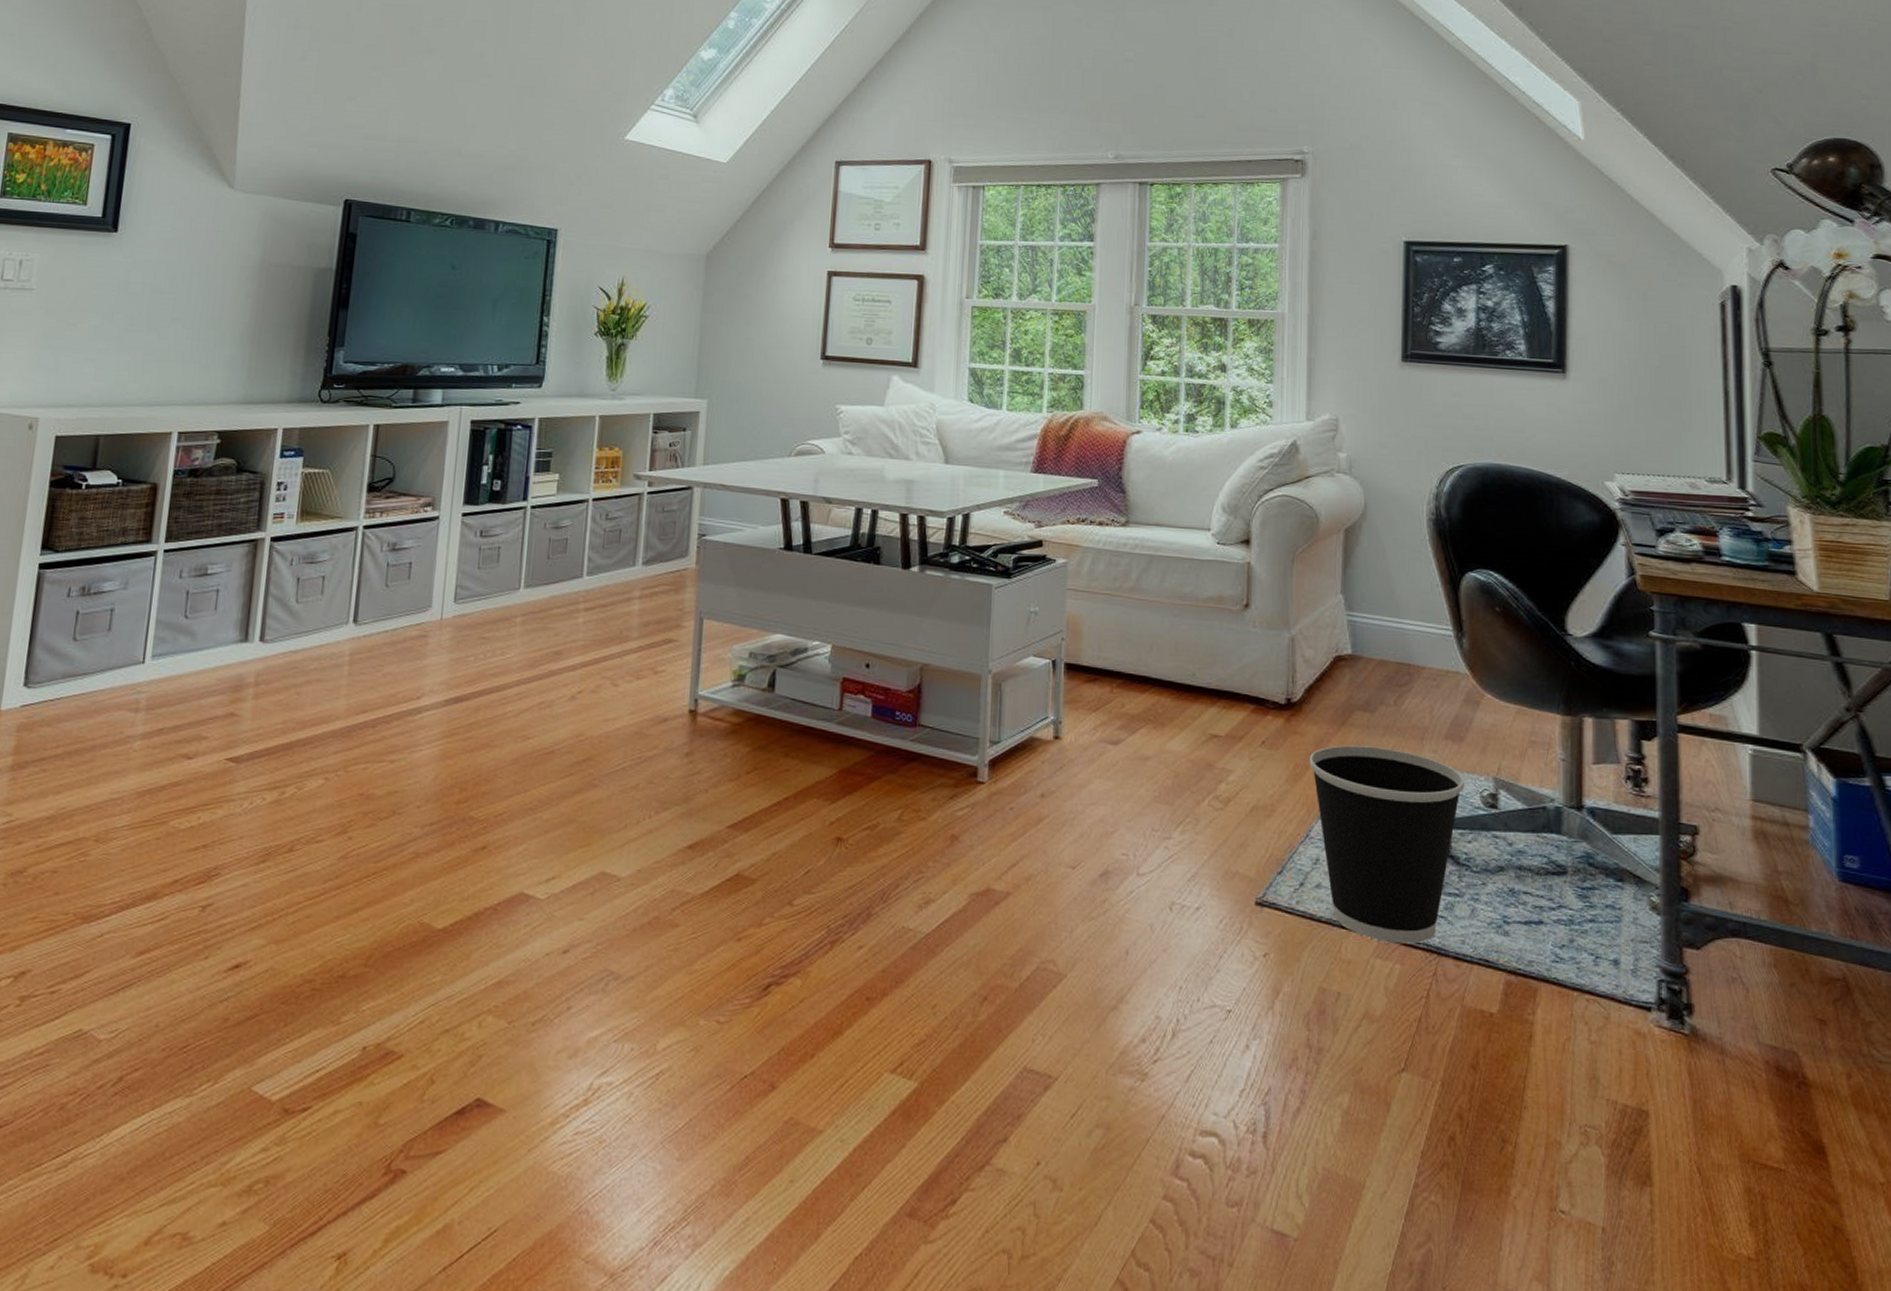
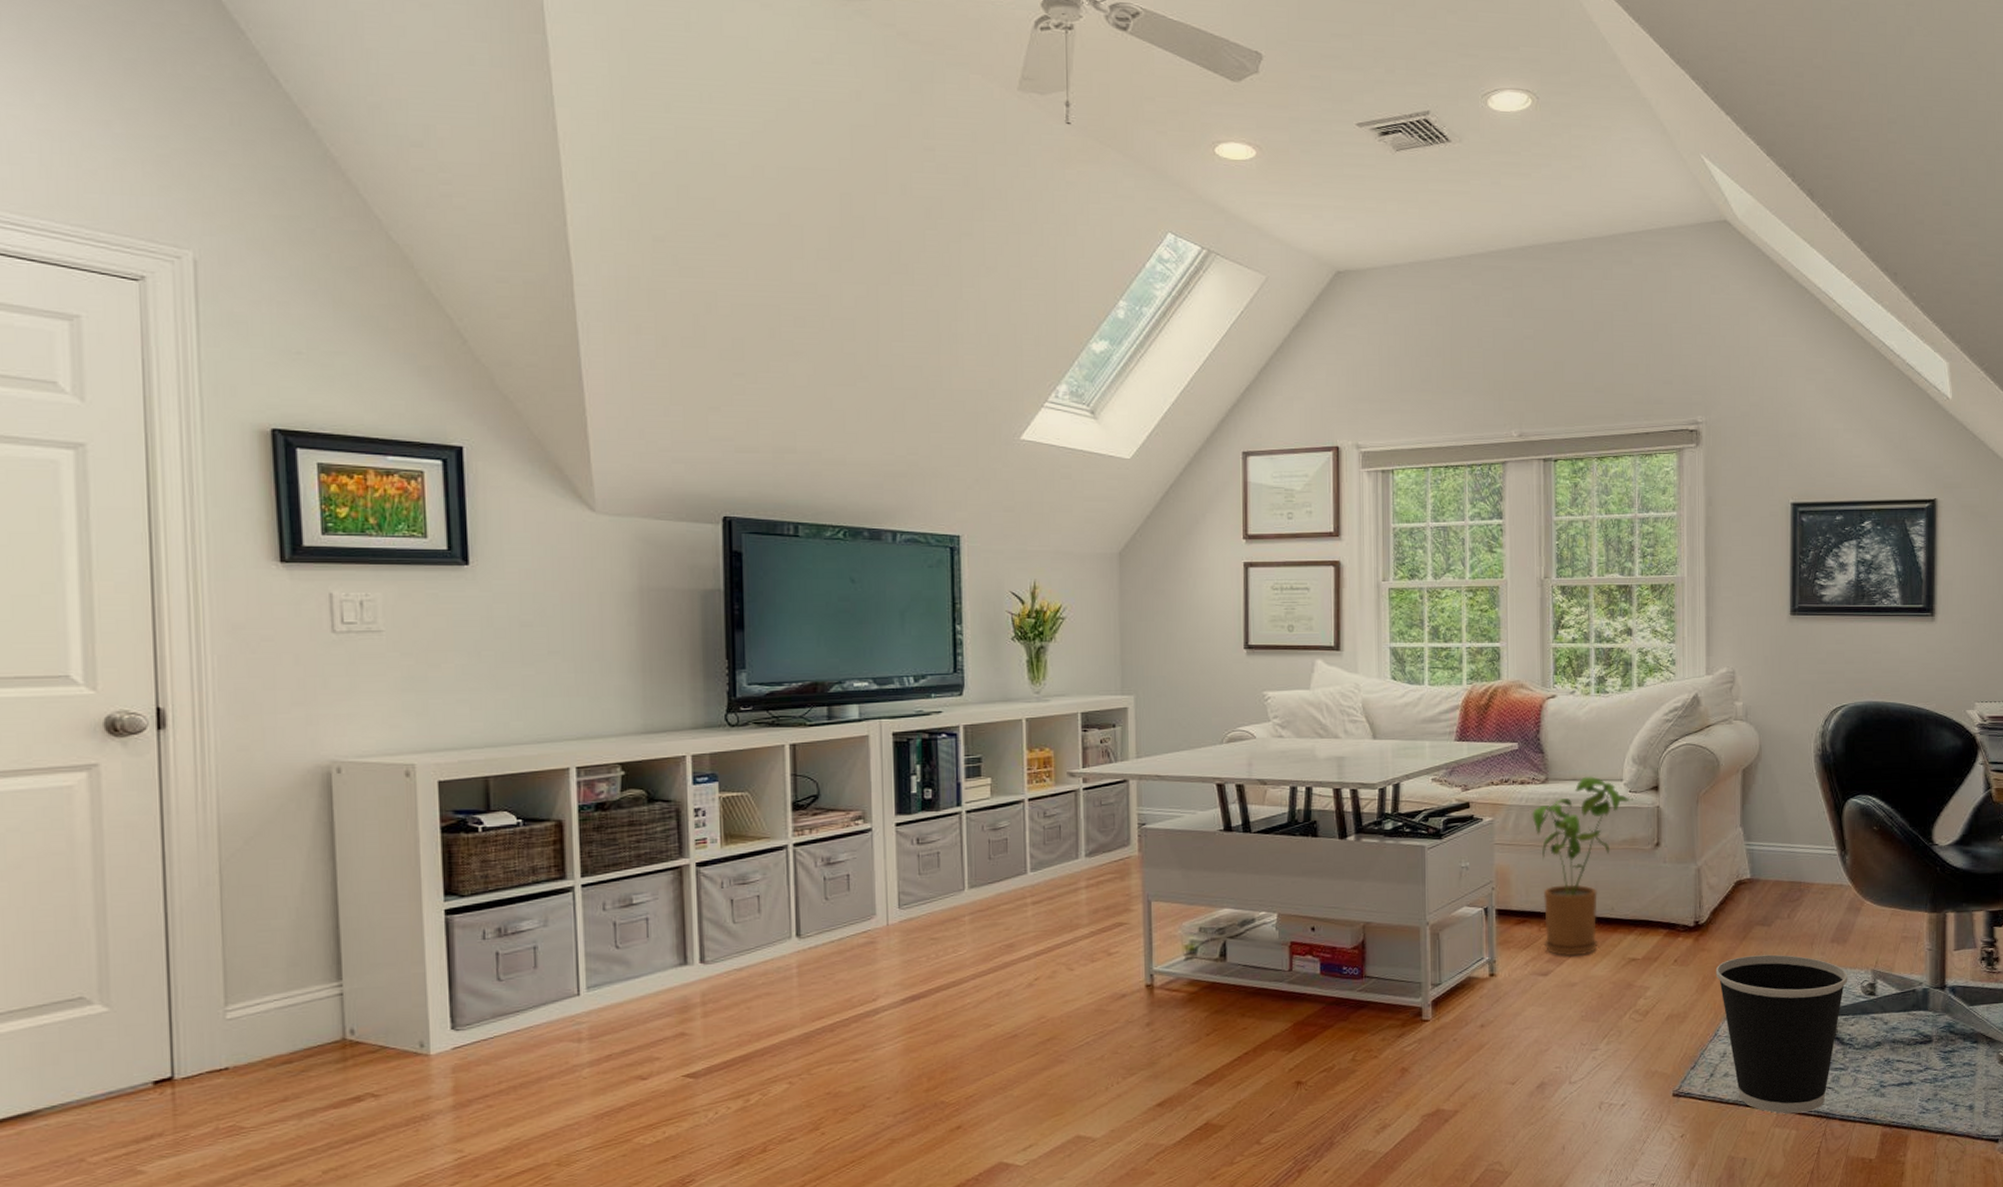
house plant: none [1109,522,1221,725] -> present [1532,776,1633,957]

